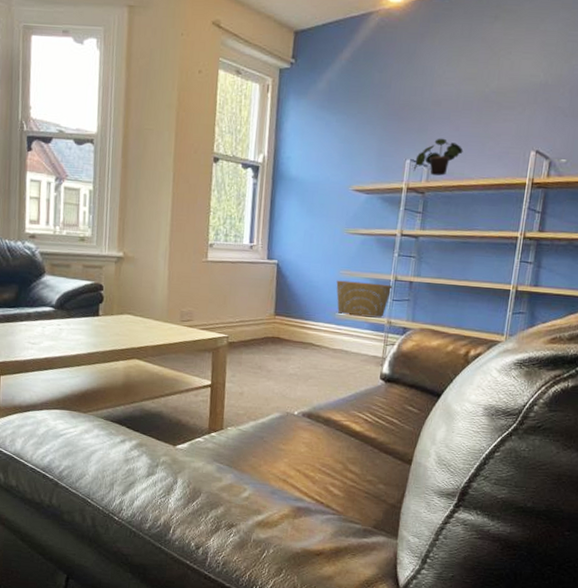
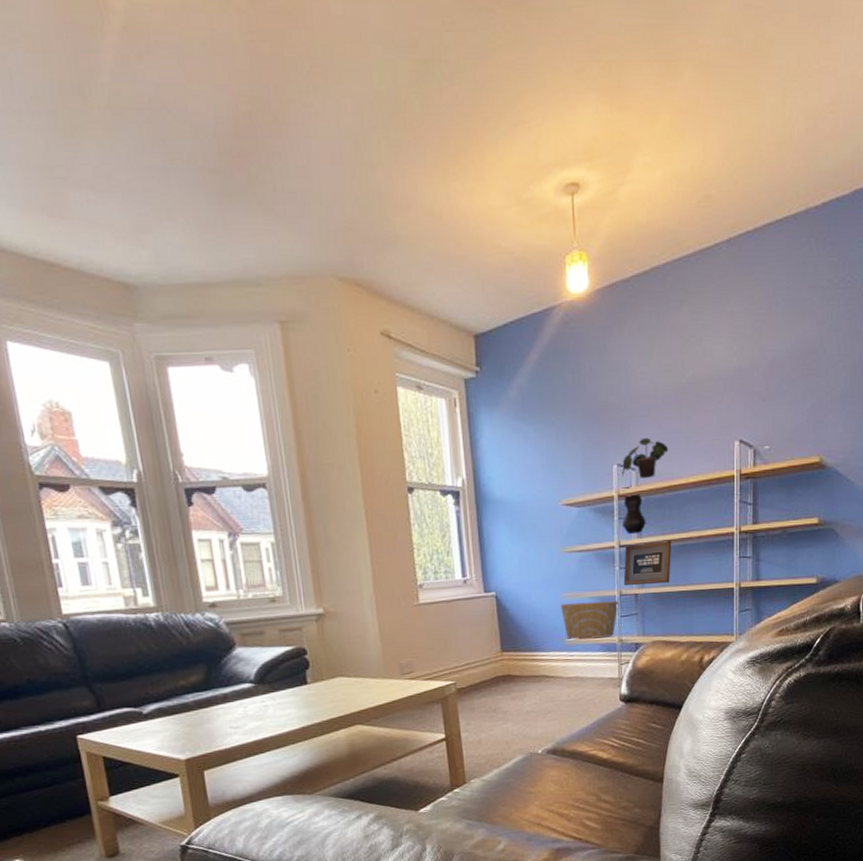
picture frame: none [400,235,454,275] -> present [623,540,672,586]
vase: none [407,180,431,226] -> present [622,486,646,534]

